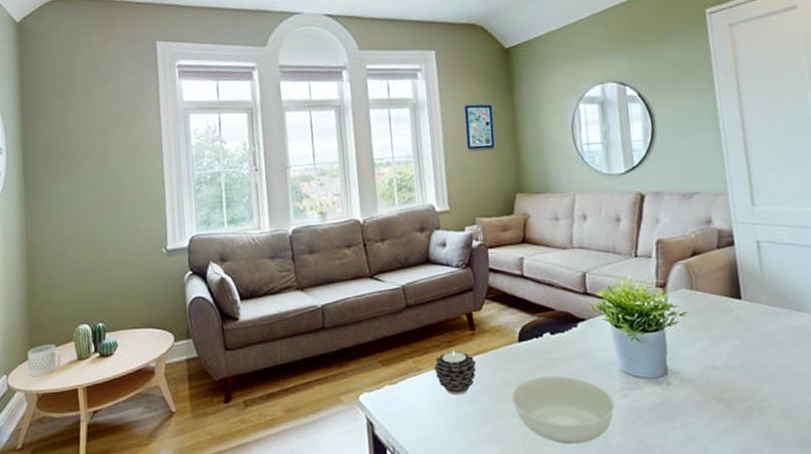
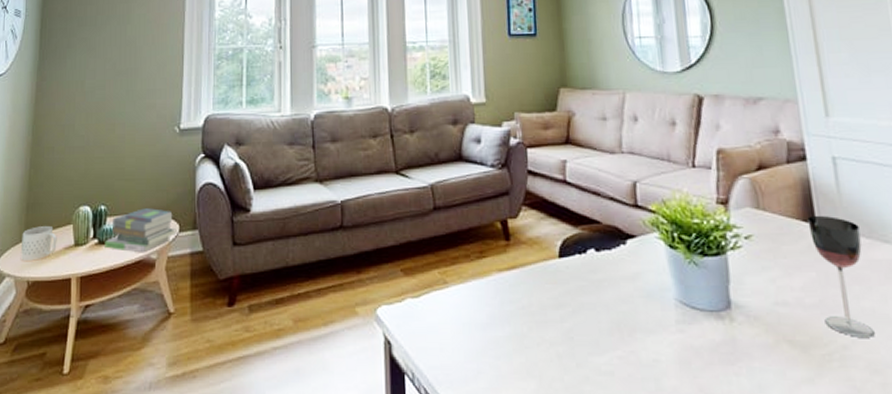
books: none [106,322,171,363] -> present [104,208,175,253]
candle: present [434,350,476,396] -> none [463,262,510,316]
bowl: present [511,376,615,445] -> none [549,301,669,385]
wineglass: none [734,291,788,391] -> present [807,215,875,337]

